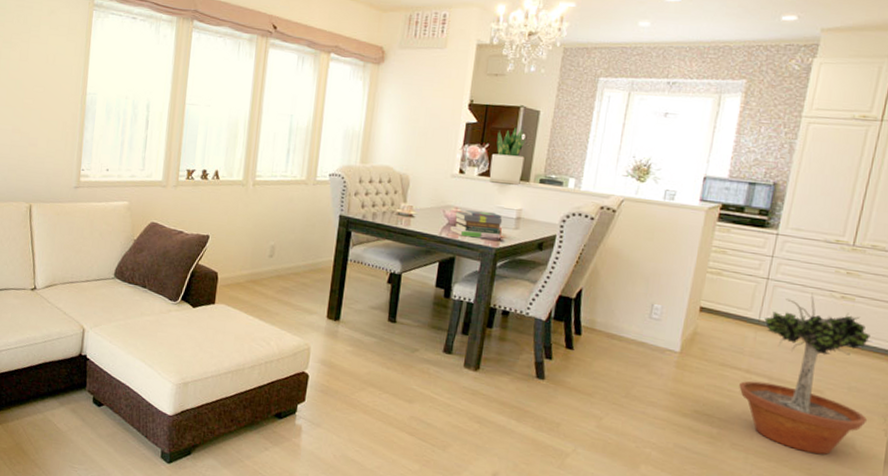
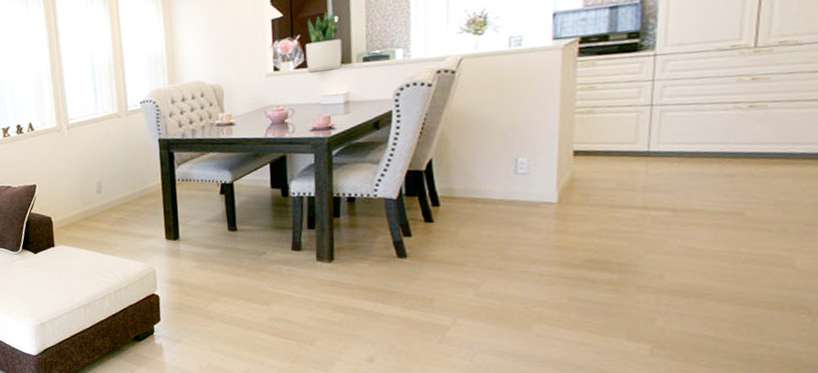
books: present [450,210,503,239] -> none [275,102,331,133]
potted tree: present [739,292,873,455] -> none [636,109,807,282]

